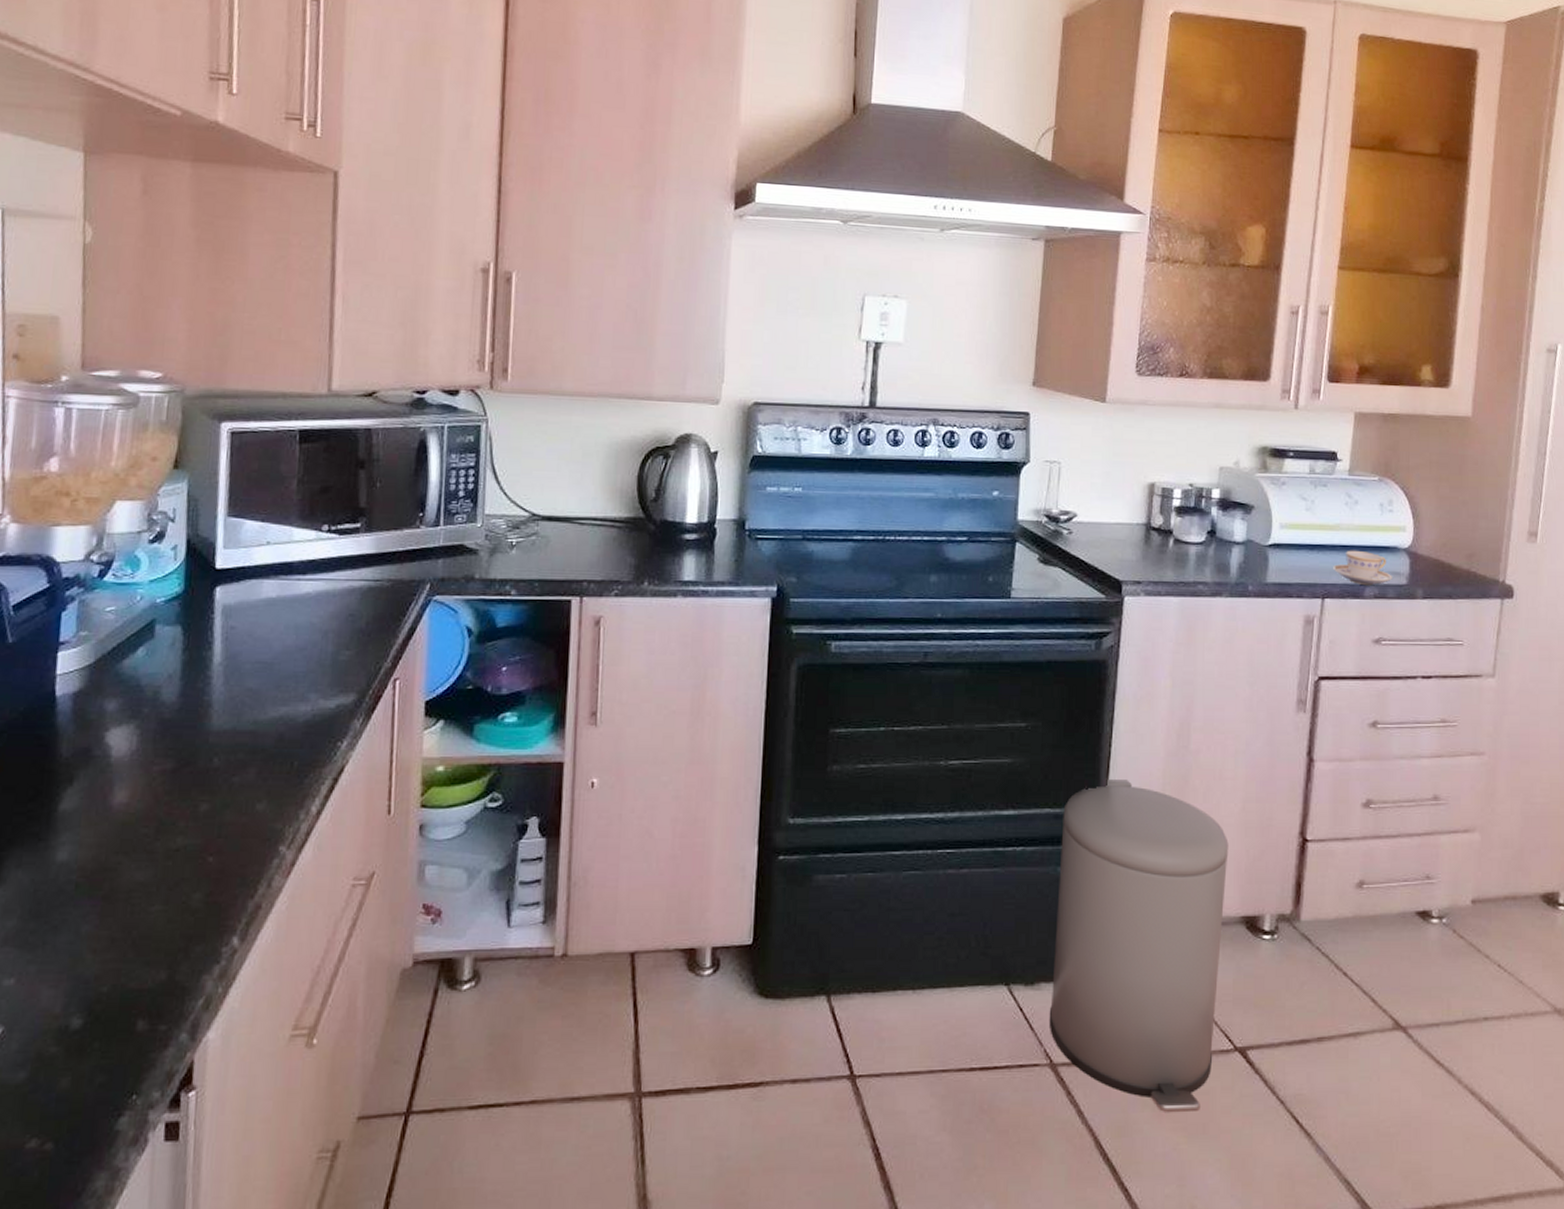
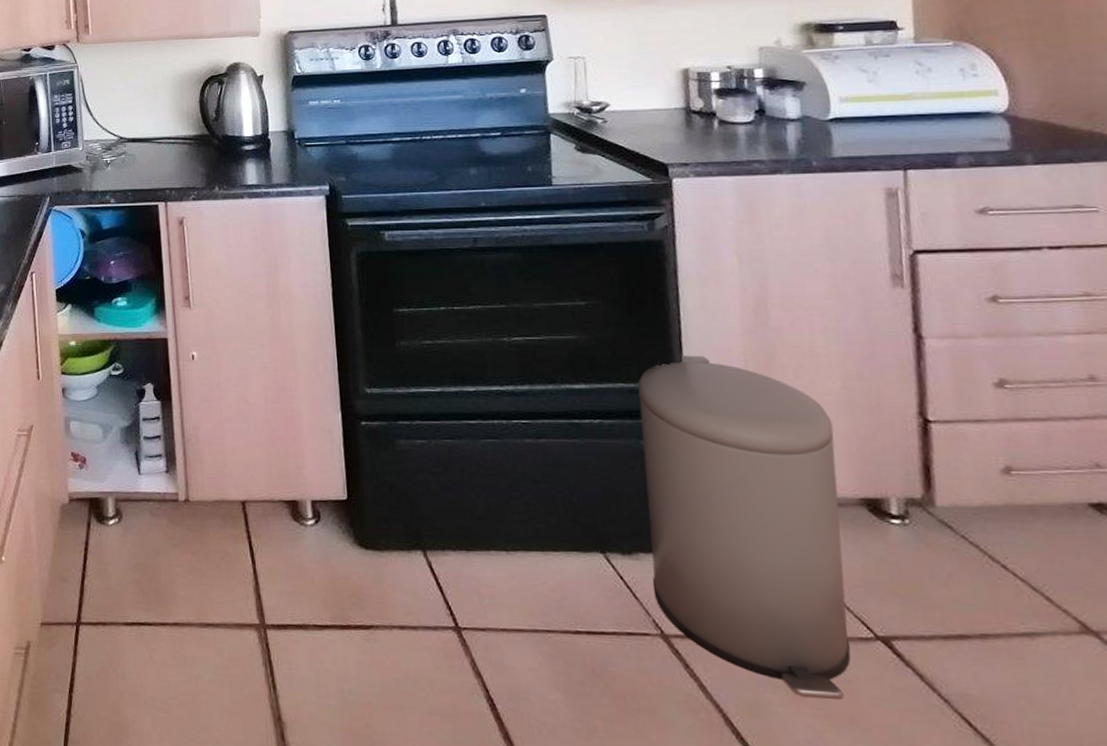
teacup: present [1333,550,1392,585] -> none [912,118,990,153]

